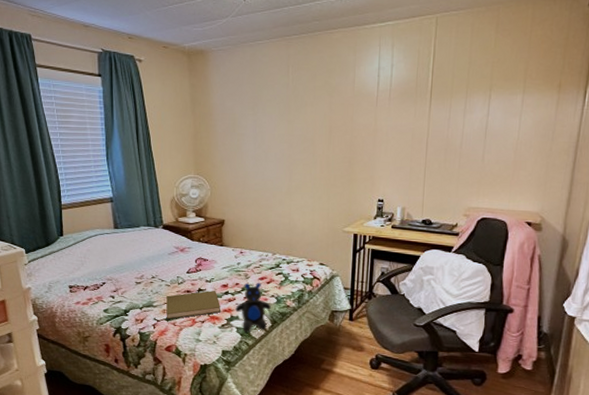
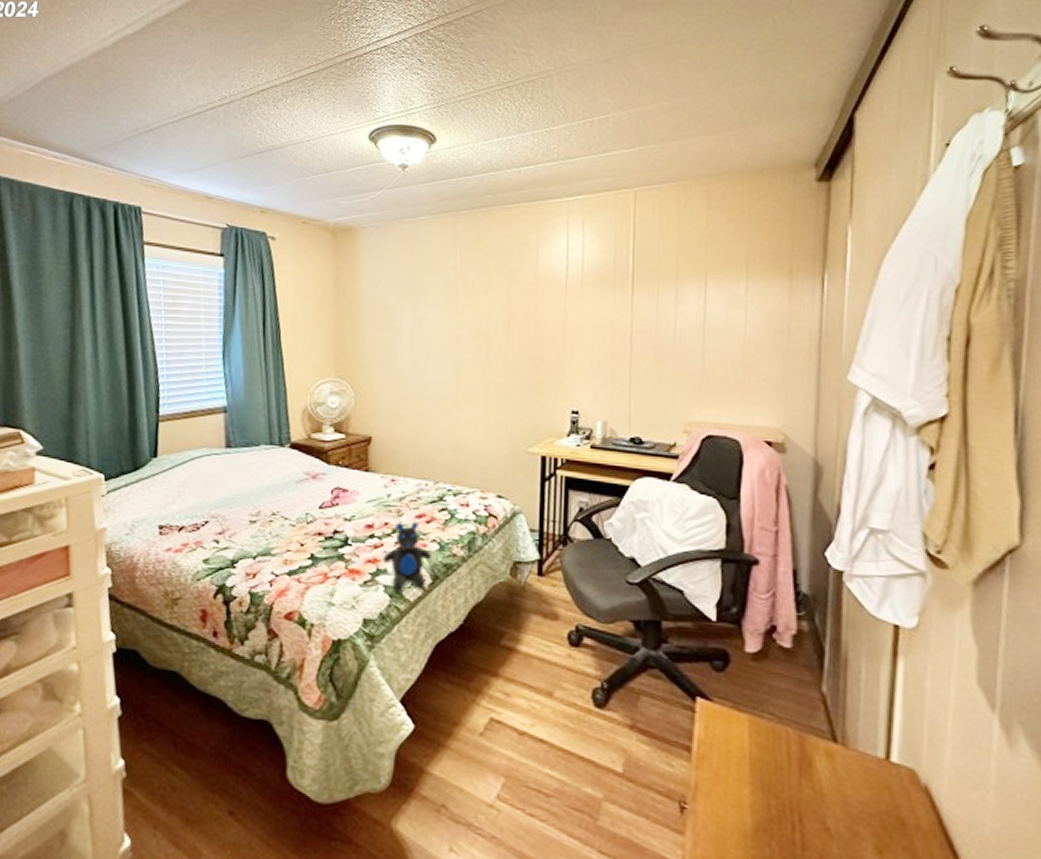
book: present [166,291,220,320] -> none [288,533,363,574]

